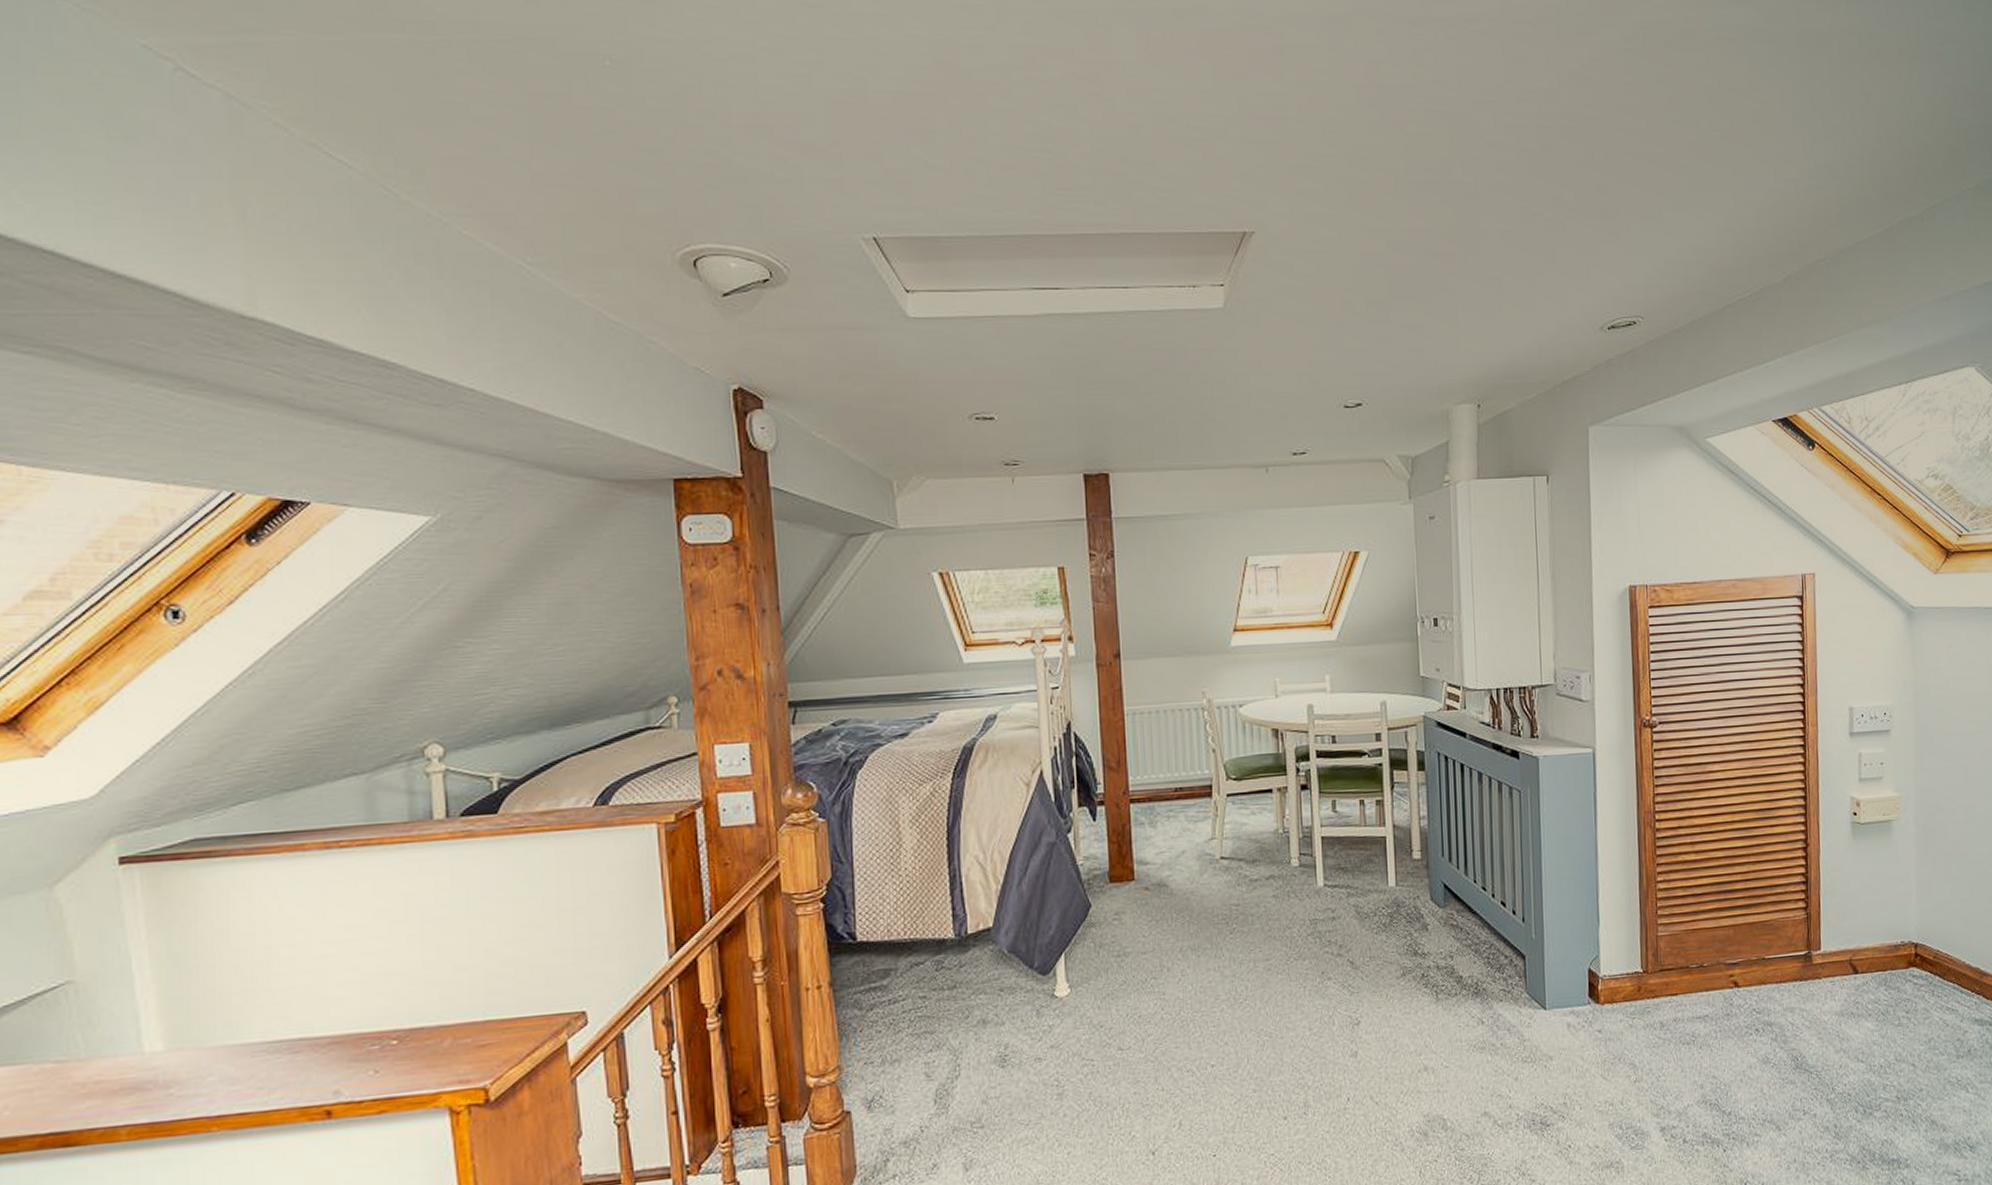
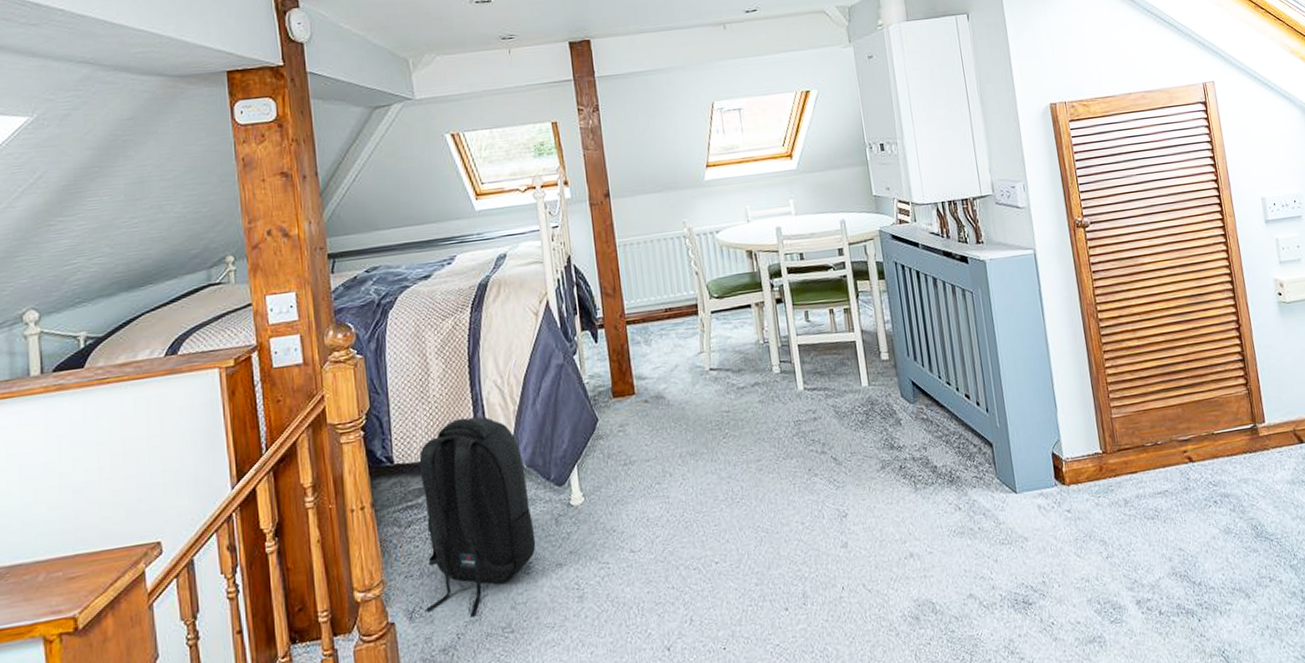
backpack: none [885,895,1014,1110] -> present [419,416,536,617]

